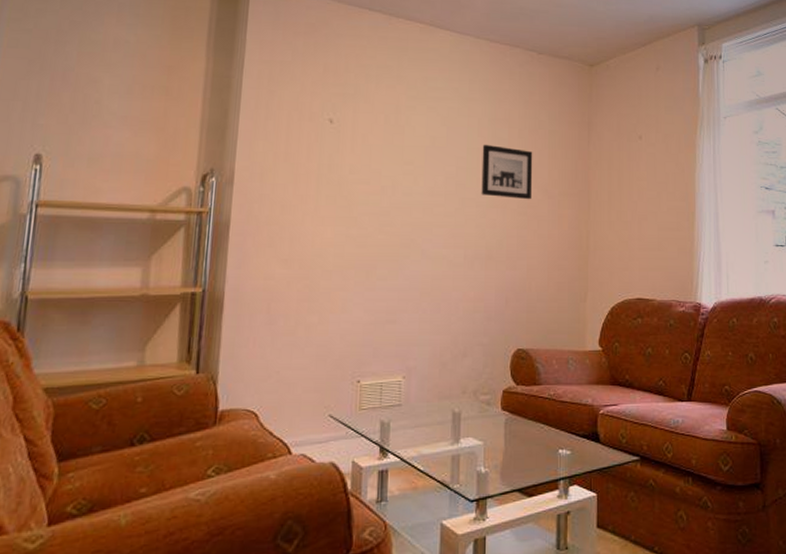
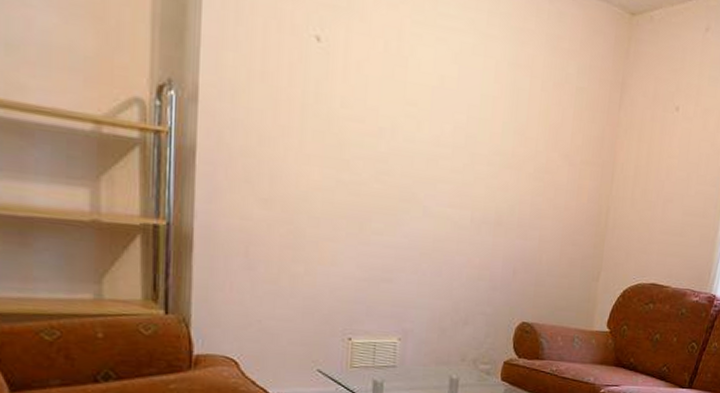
wall art: present [481,144,533,200] -> none [494,92,556,165]

